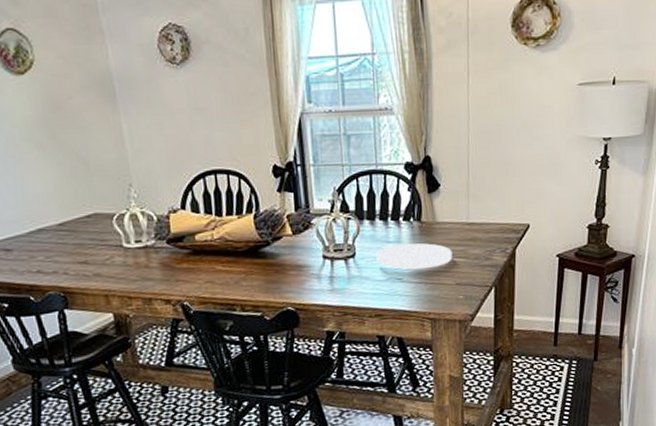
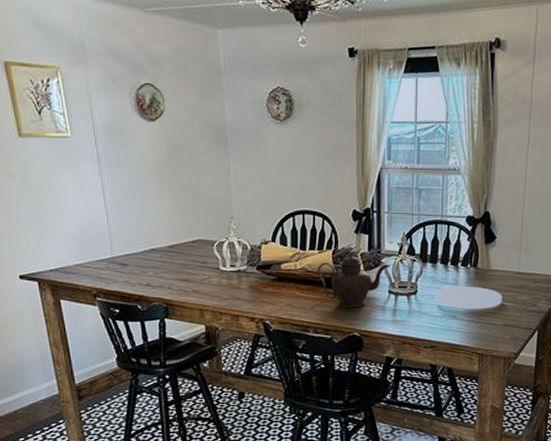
teapot: none [238,216,323,279] -> present [318,254,391,308]

